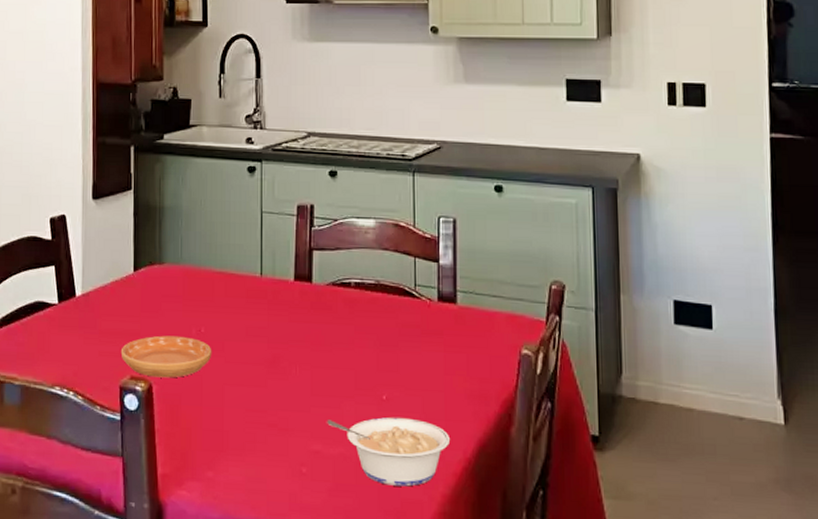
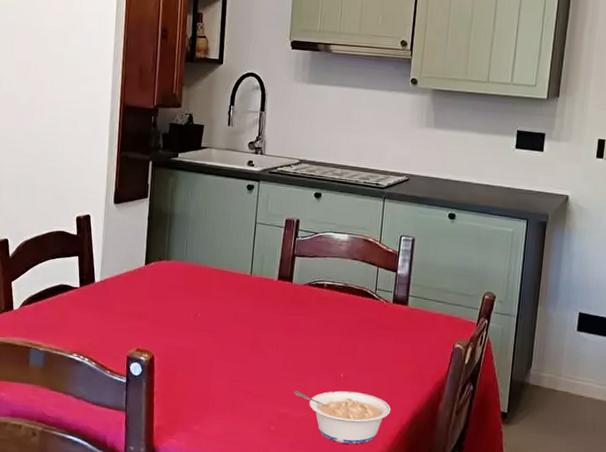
saucer: present [120,335,212,378] -> none [129,317,206,352]

